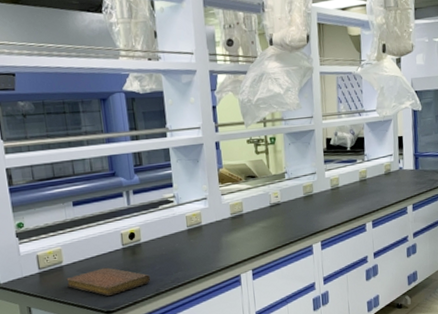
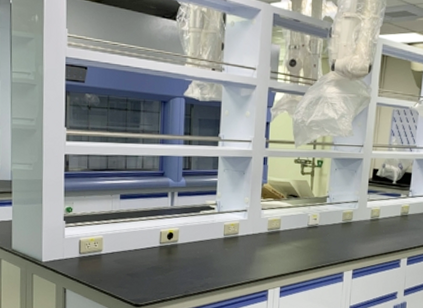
notebook: present [66,267,151,297] -> none [103,262,182,291]

